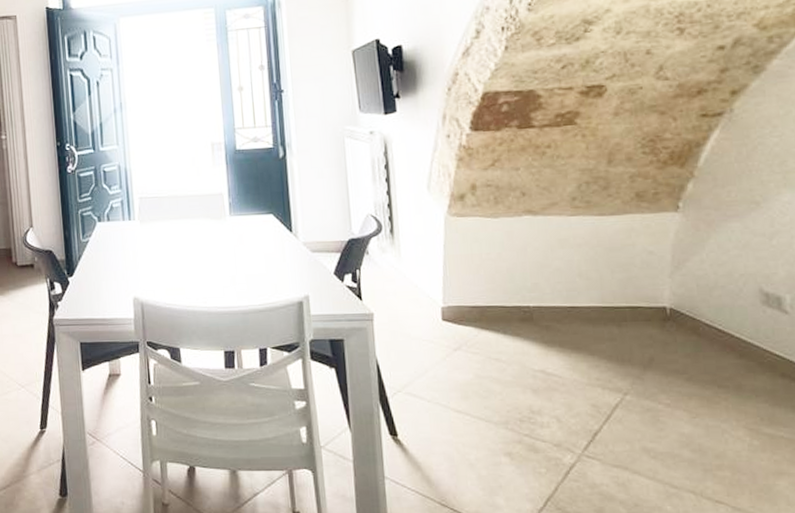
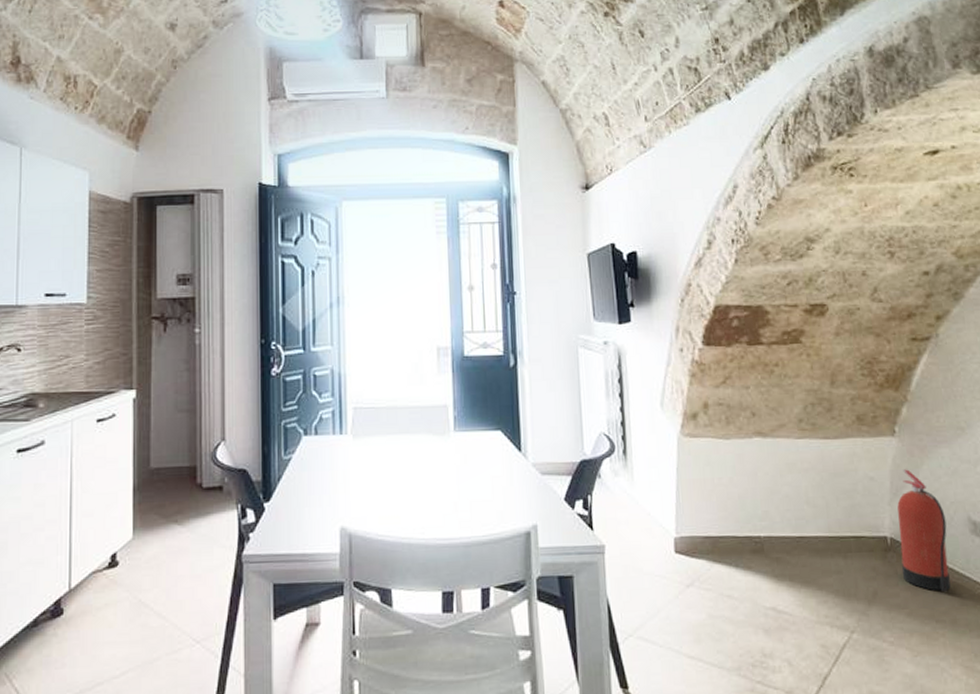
fire extinguisher: none [679,243,736,360] -> present [897,469,951,593]

